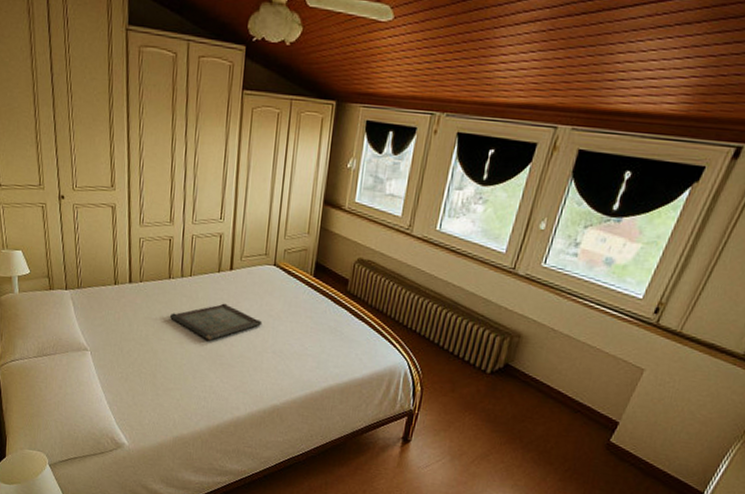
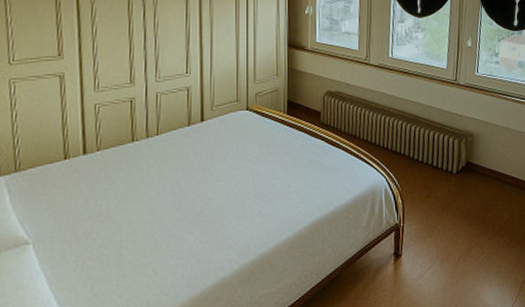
serving tray: present [170,303,263,341] -> none [136,156,241,200]

